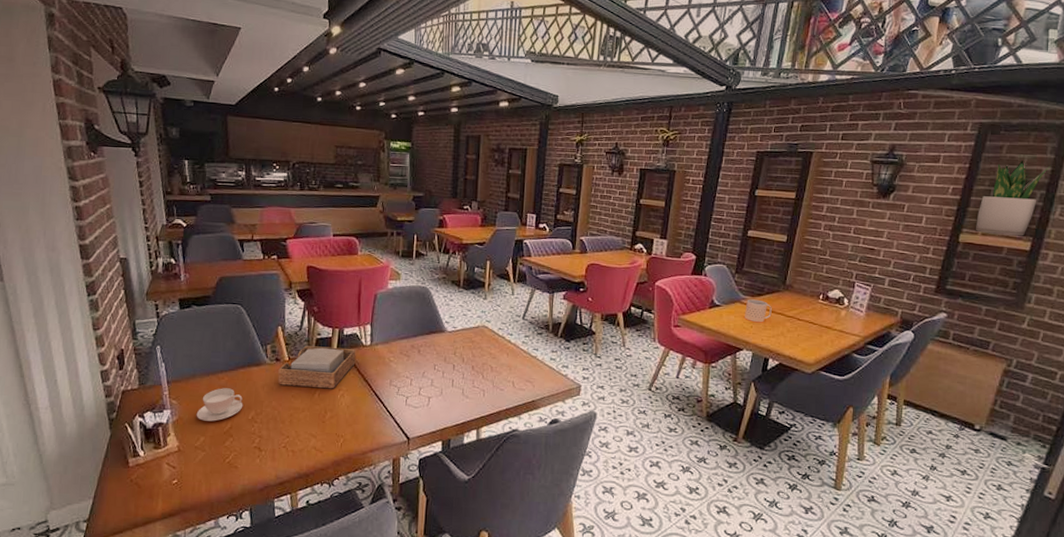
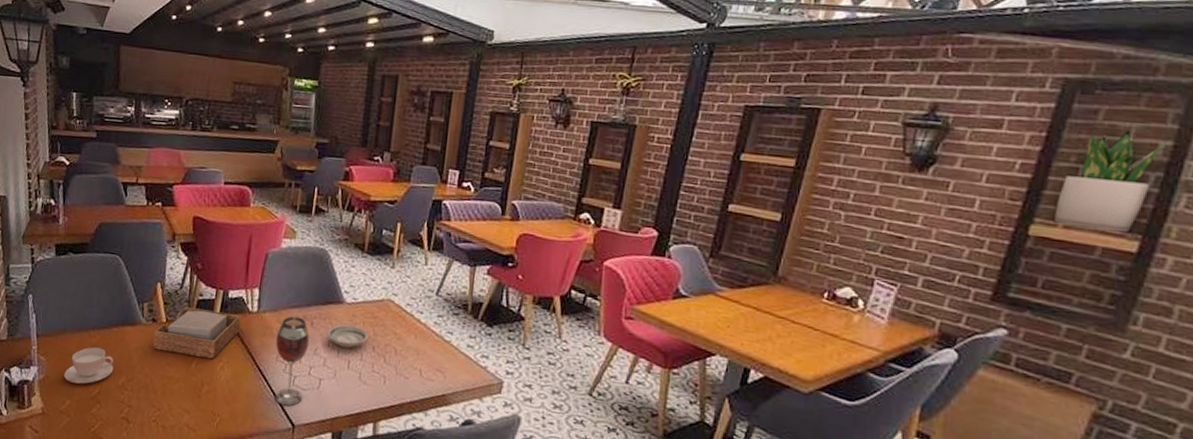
wineglass: none [389,346,418,423] -> present [275,316,310,406]
saucer: none [432,350,468,369] -> present [327,324,368,348]
mug: present [744,299,772,323] -> none [718,291,757,323]

